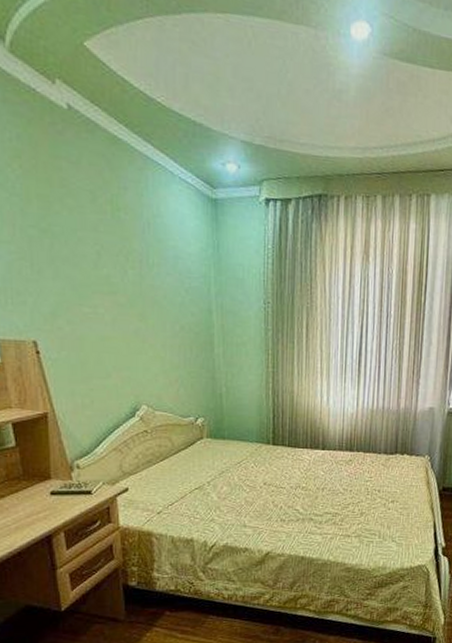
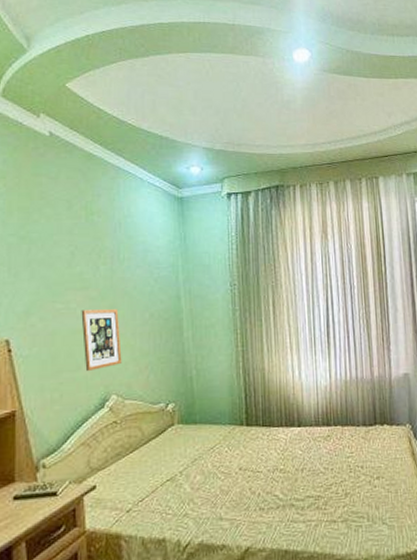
picture frame: none [109,316,152,379] -> present [81,309,122,371]

